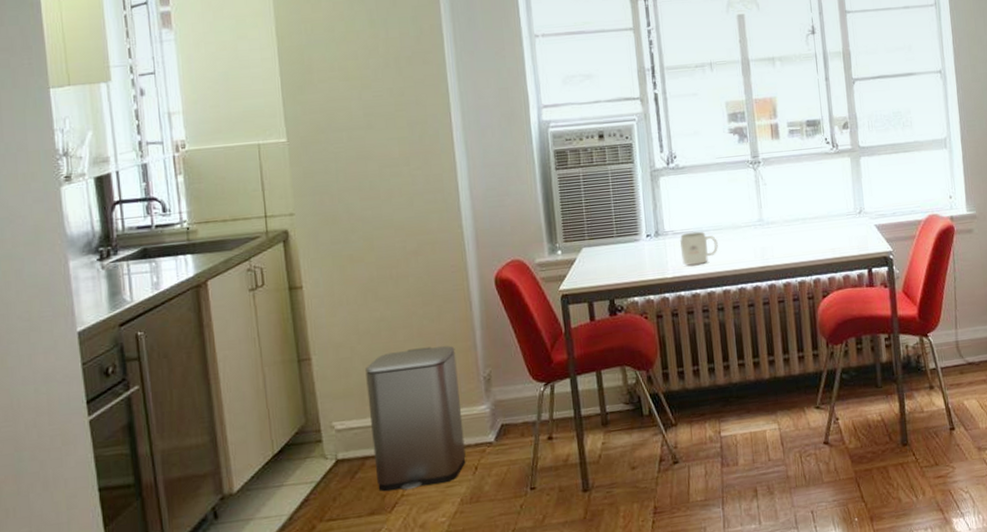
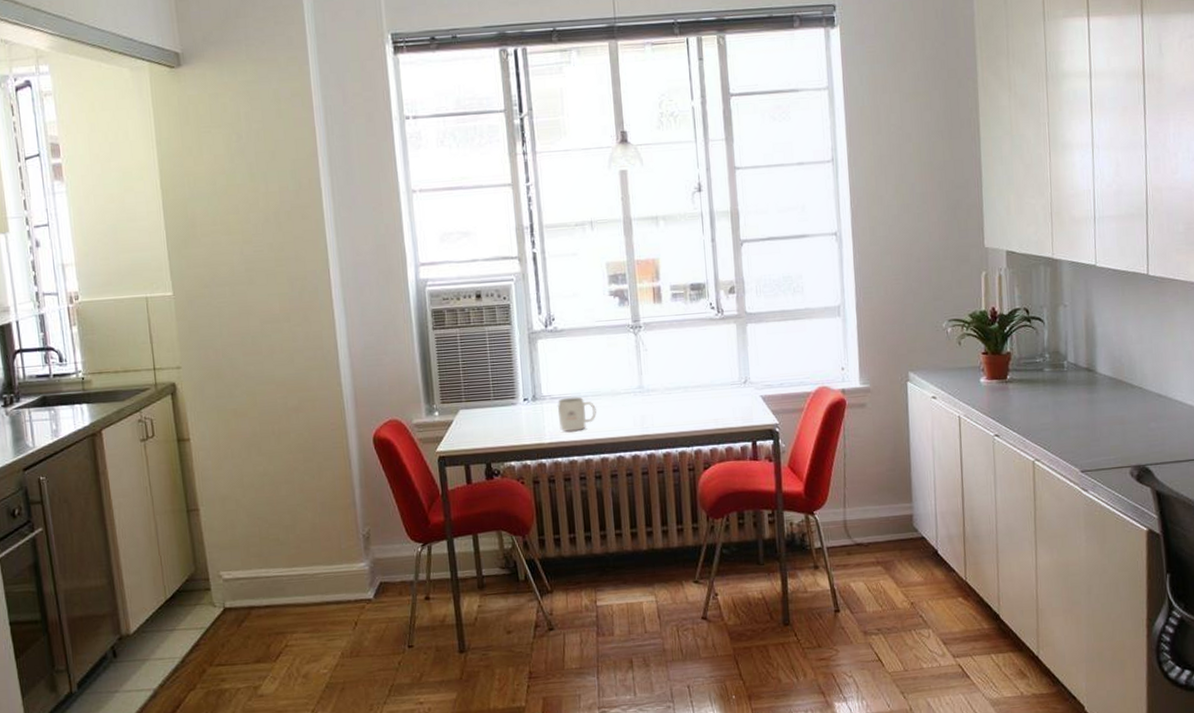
pedal bin: present [365,345,466,491] -> none [250,502,346,641]

